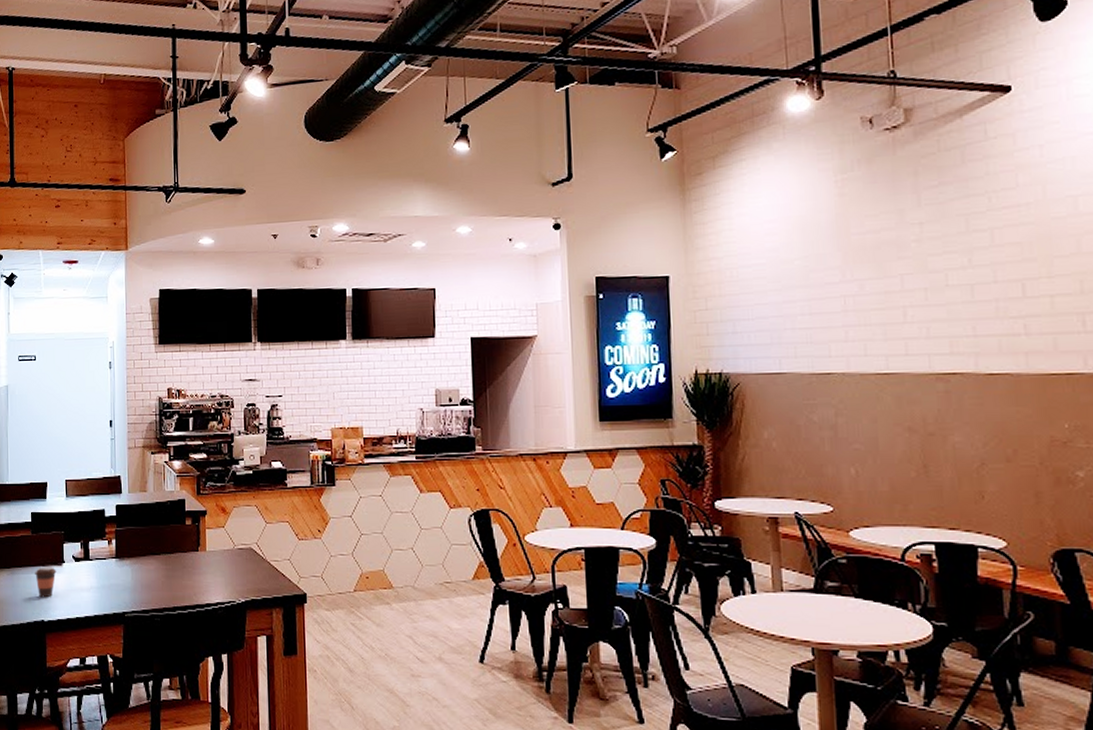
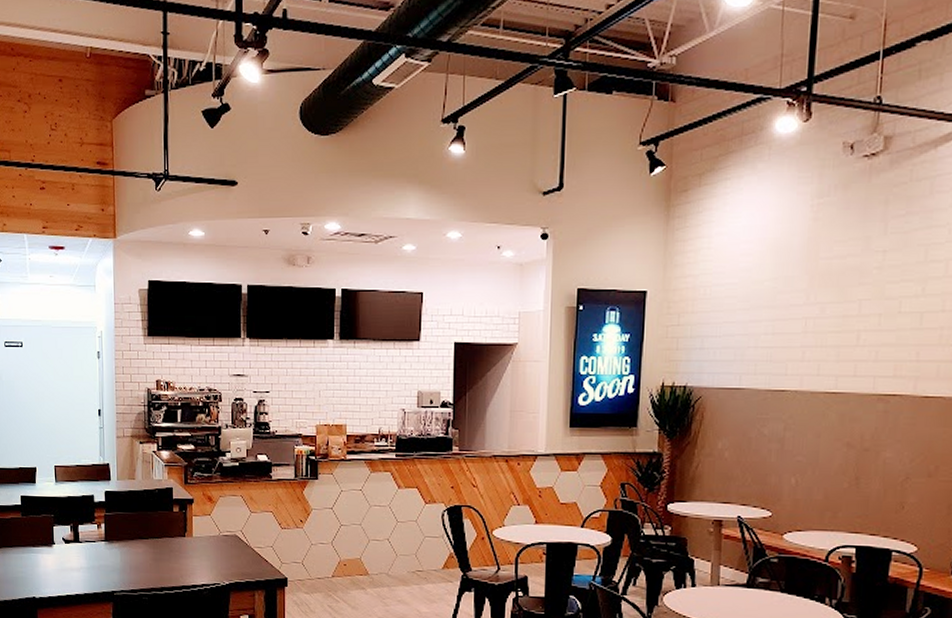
coffee cup: present [35,567,57,598] -> none [25,547,47,577]

